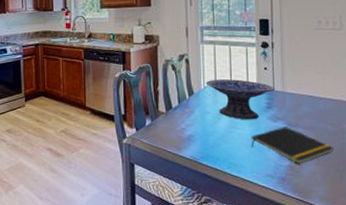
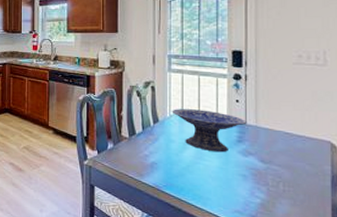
notepad: present [251,127,335,164] -> none [218,162,314,203]

